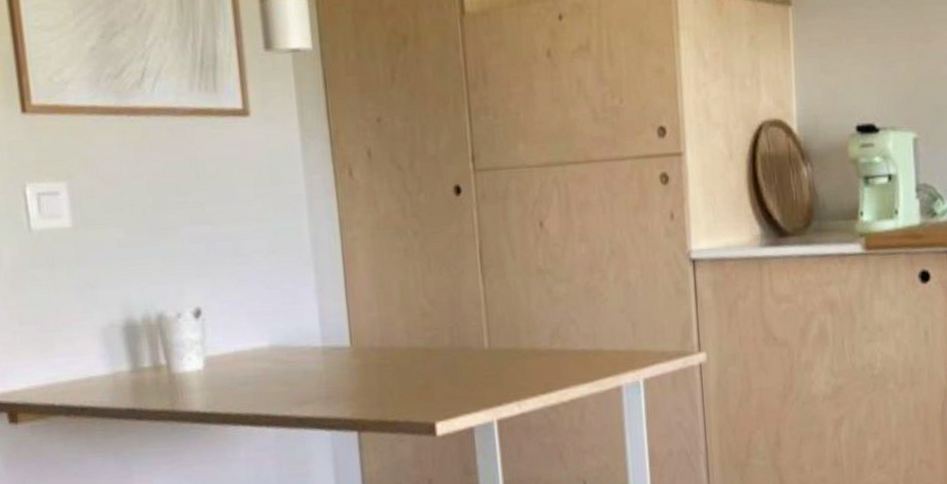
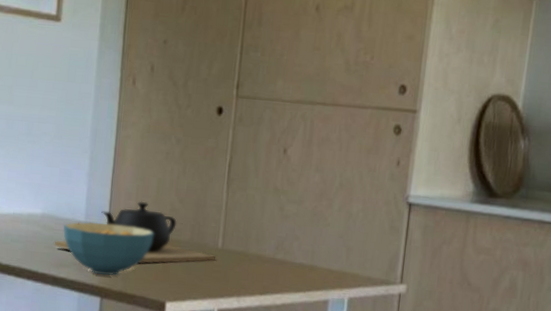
teapot: none [290,310,485,384] -> present [54,201,216,264]
cereal bowl: none [297,342,407,405] -> present [63,222,154,275]

